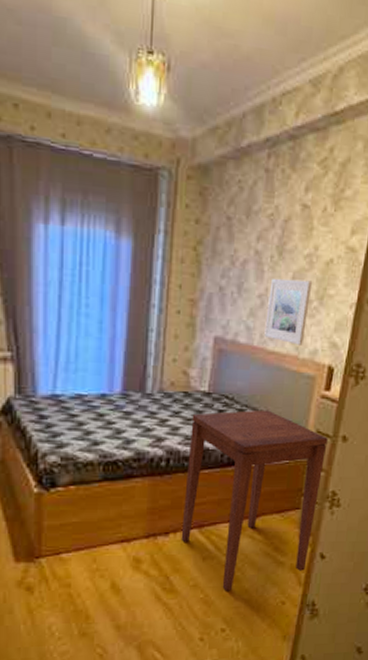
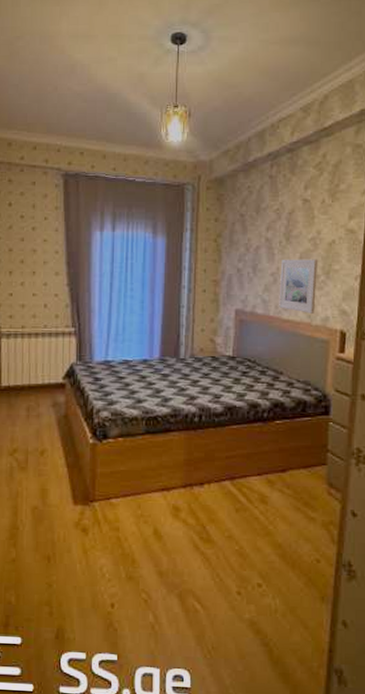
side table: present [181,409,328,591] -> none [215,371,347,545]

